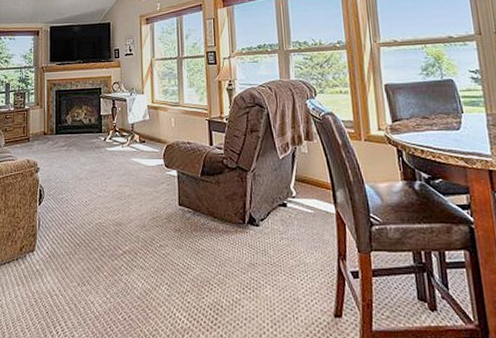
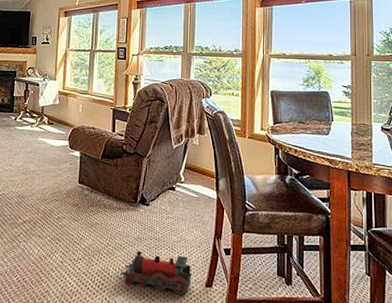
toy train: none [235,279,317,328] -> present [120,251,192,295]

